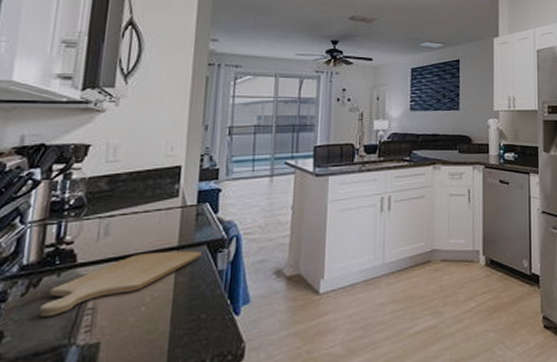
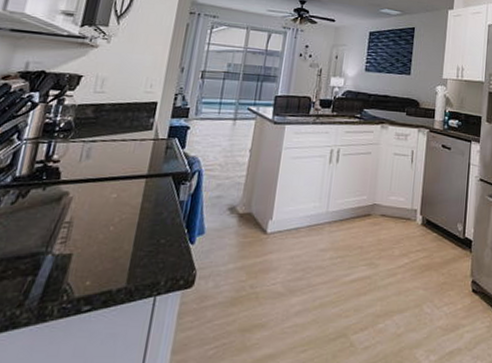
chopping board: present [38,251,202,317] -> none [23,178,167,225]

